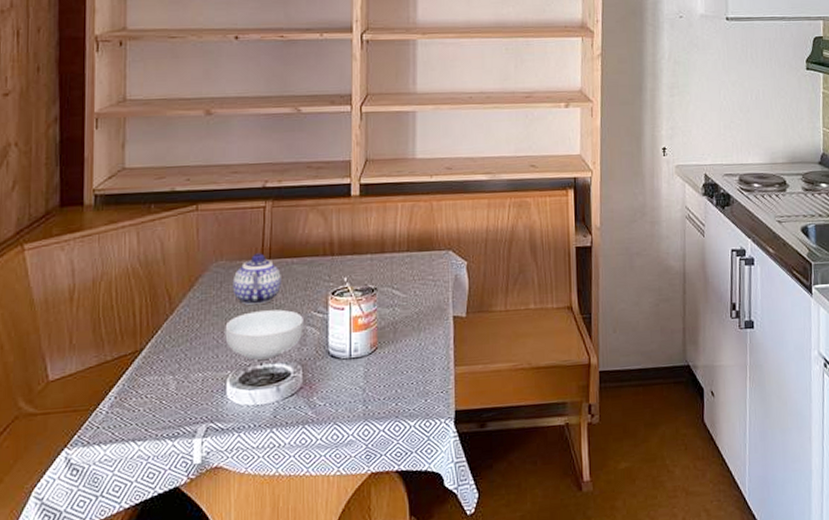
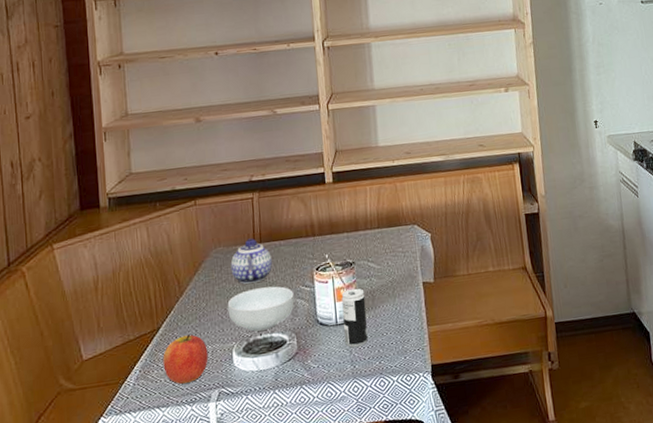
apple: none [143,359,197,415] -> present [163,334,208,384]
beverage can: none [357,318,386,386] -> present [341,288,368,348]

